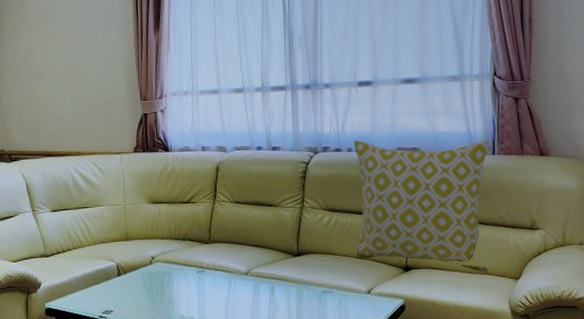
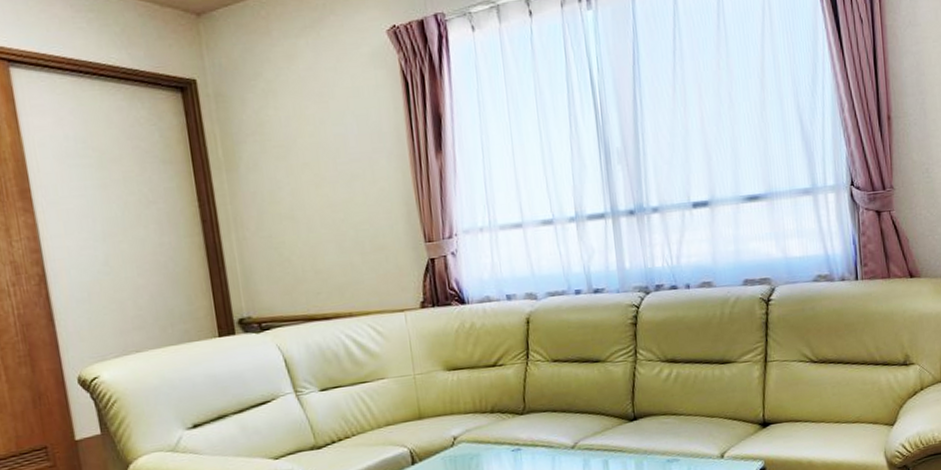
pillow: present [353,140,489,273] -> none [691,263,858,421]

